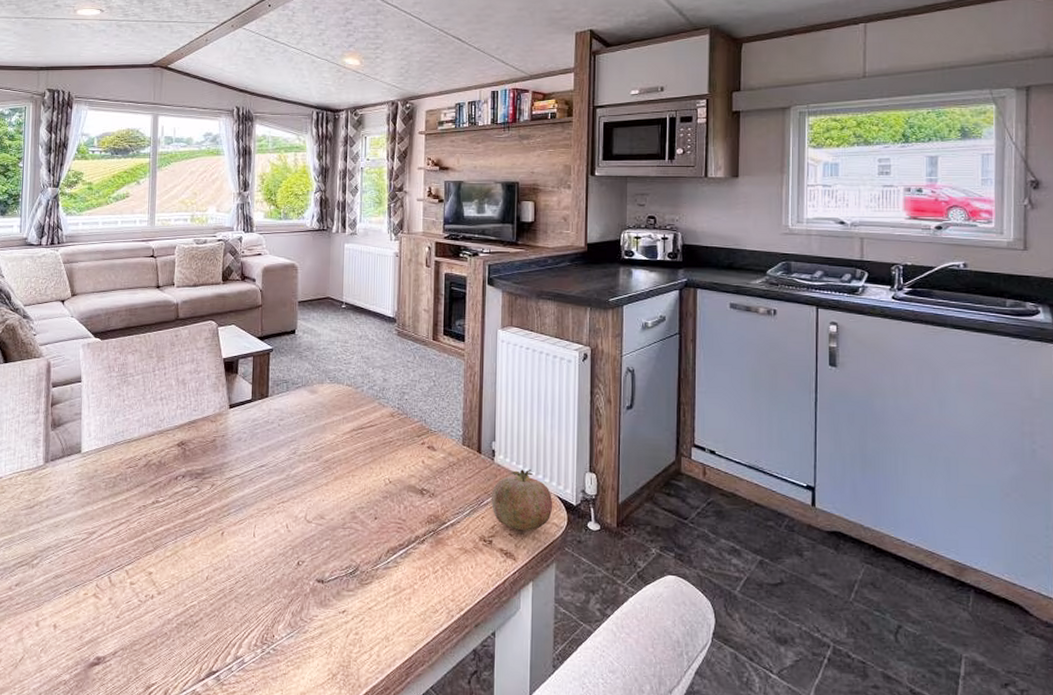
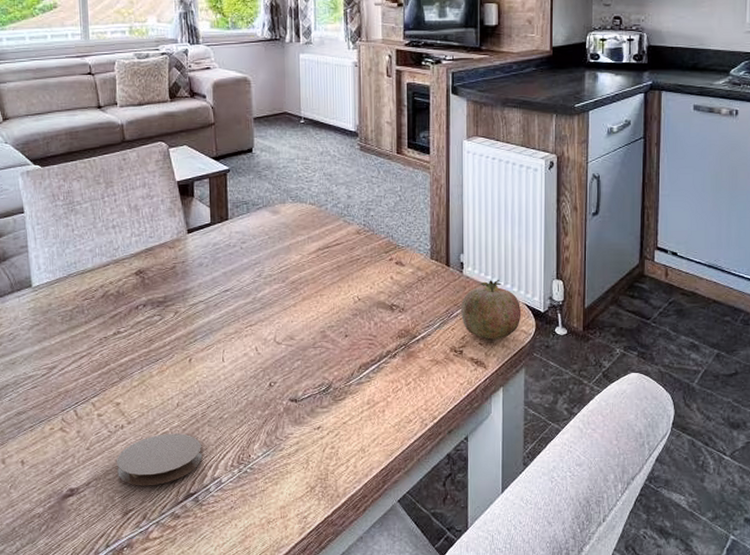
coaster: none [143,607,228,660] -> present [116,433,203,486]

